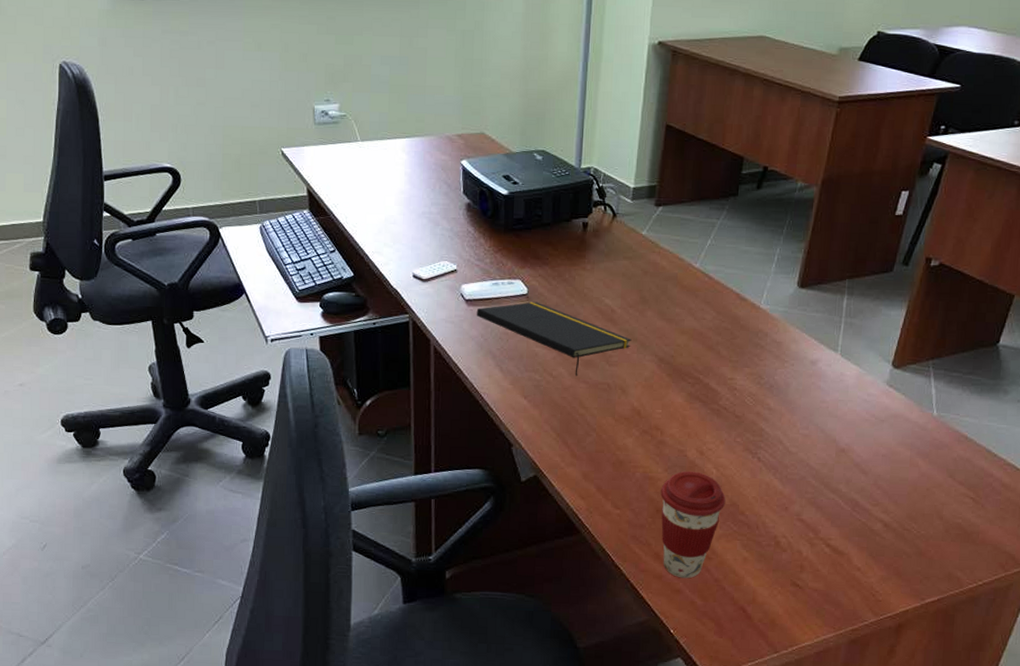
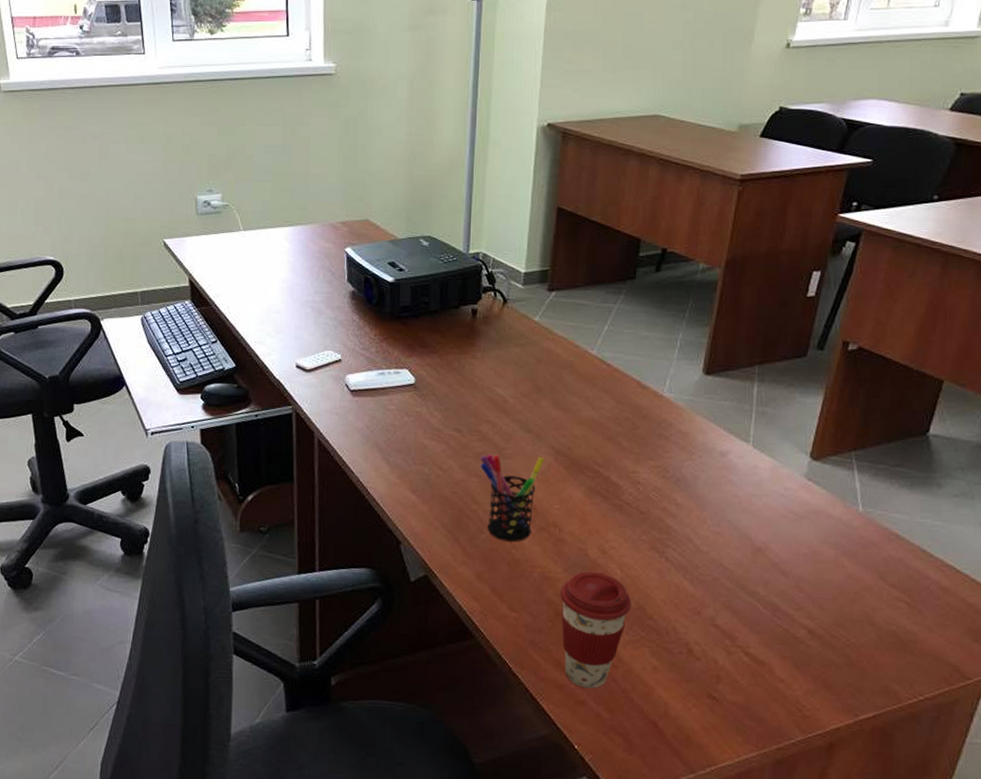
notepad: present [476,301,632,377] -> none [362,391,526,470]
pen holder: none [588,362,649,445] -> present [480,454,545,542]

